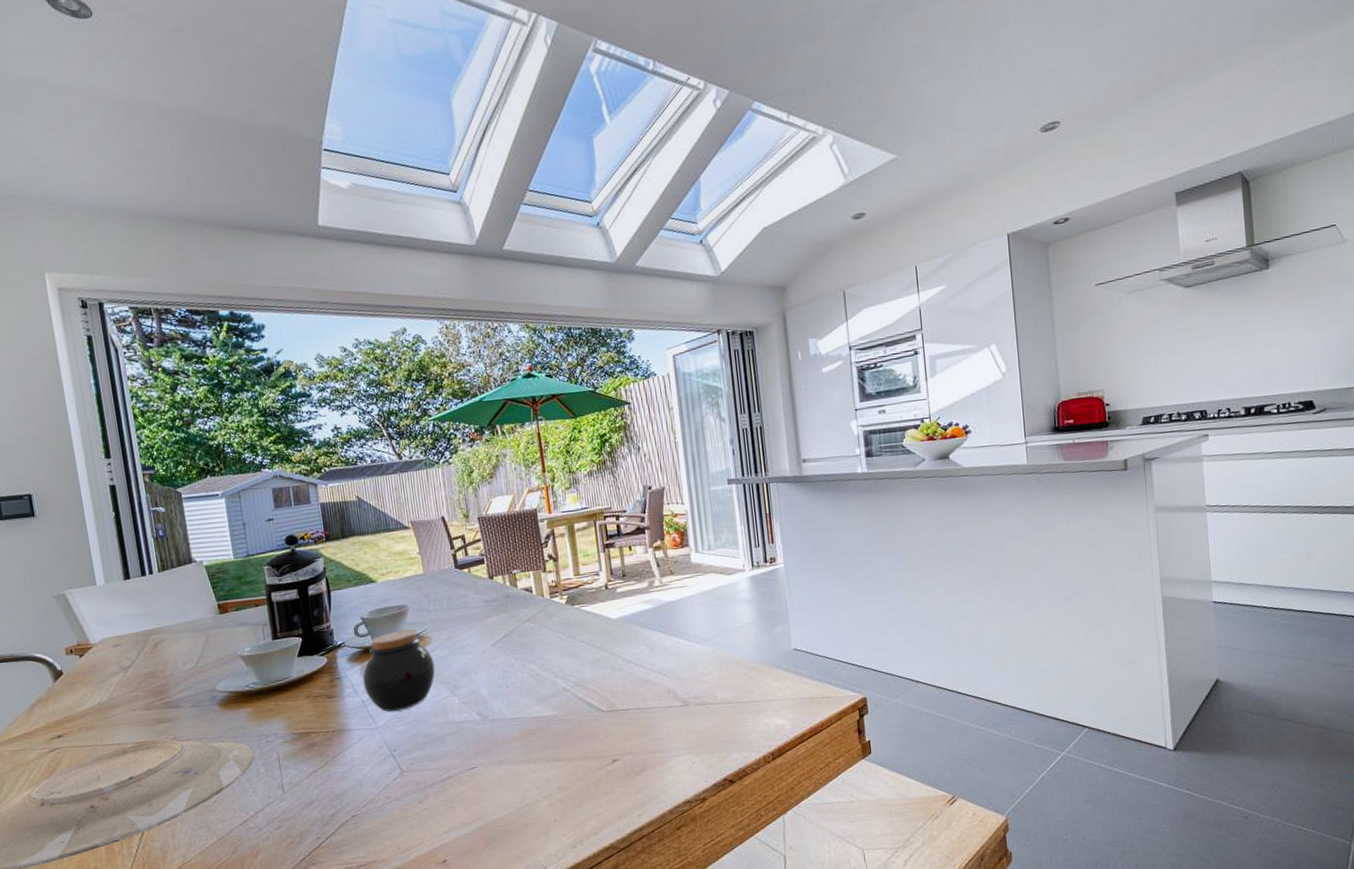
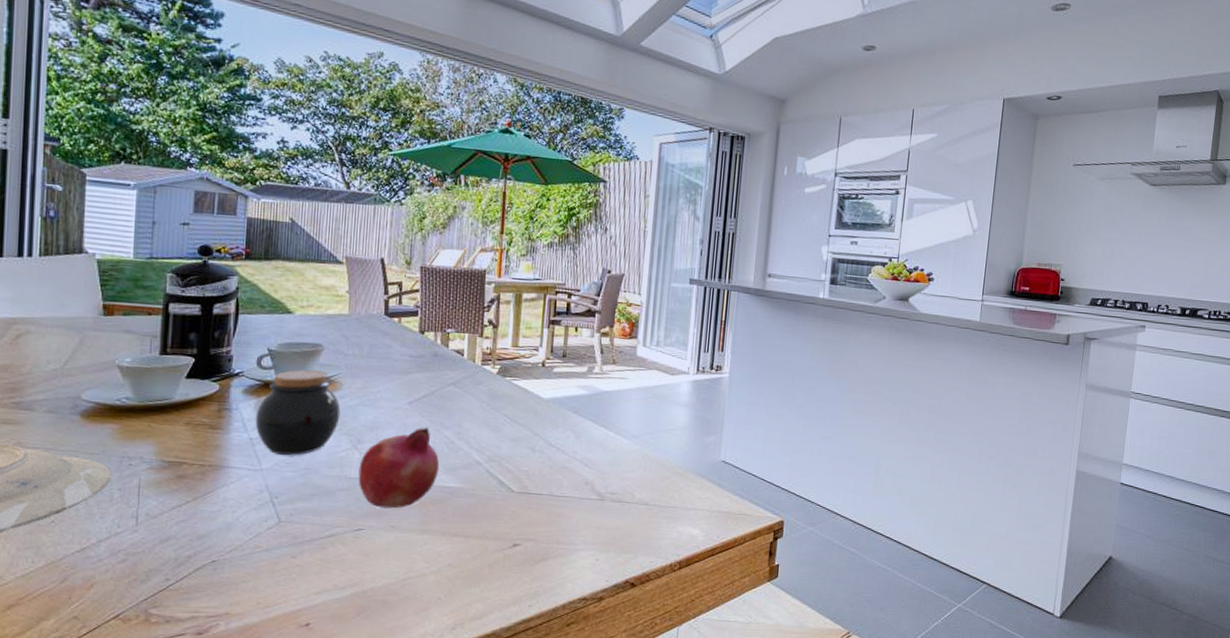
fruit: none [460,664,532,746] -> present [358,427,440,509]

